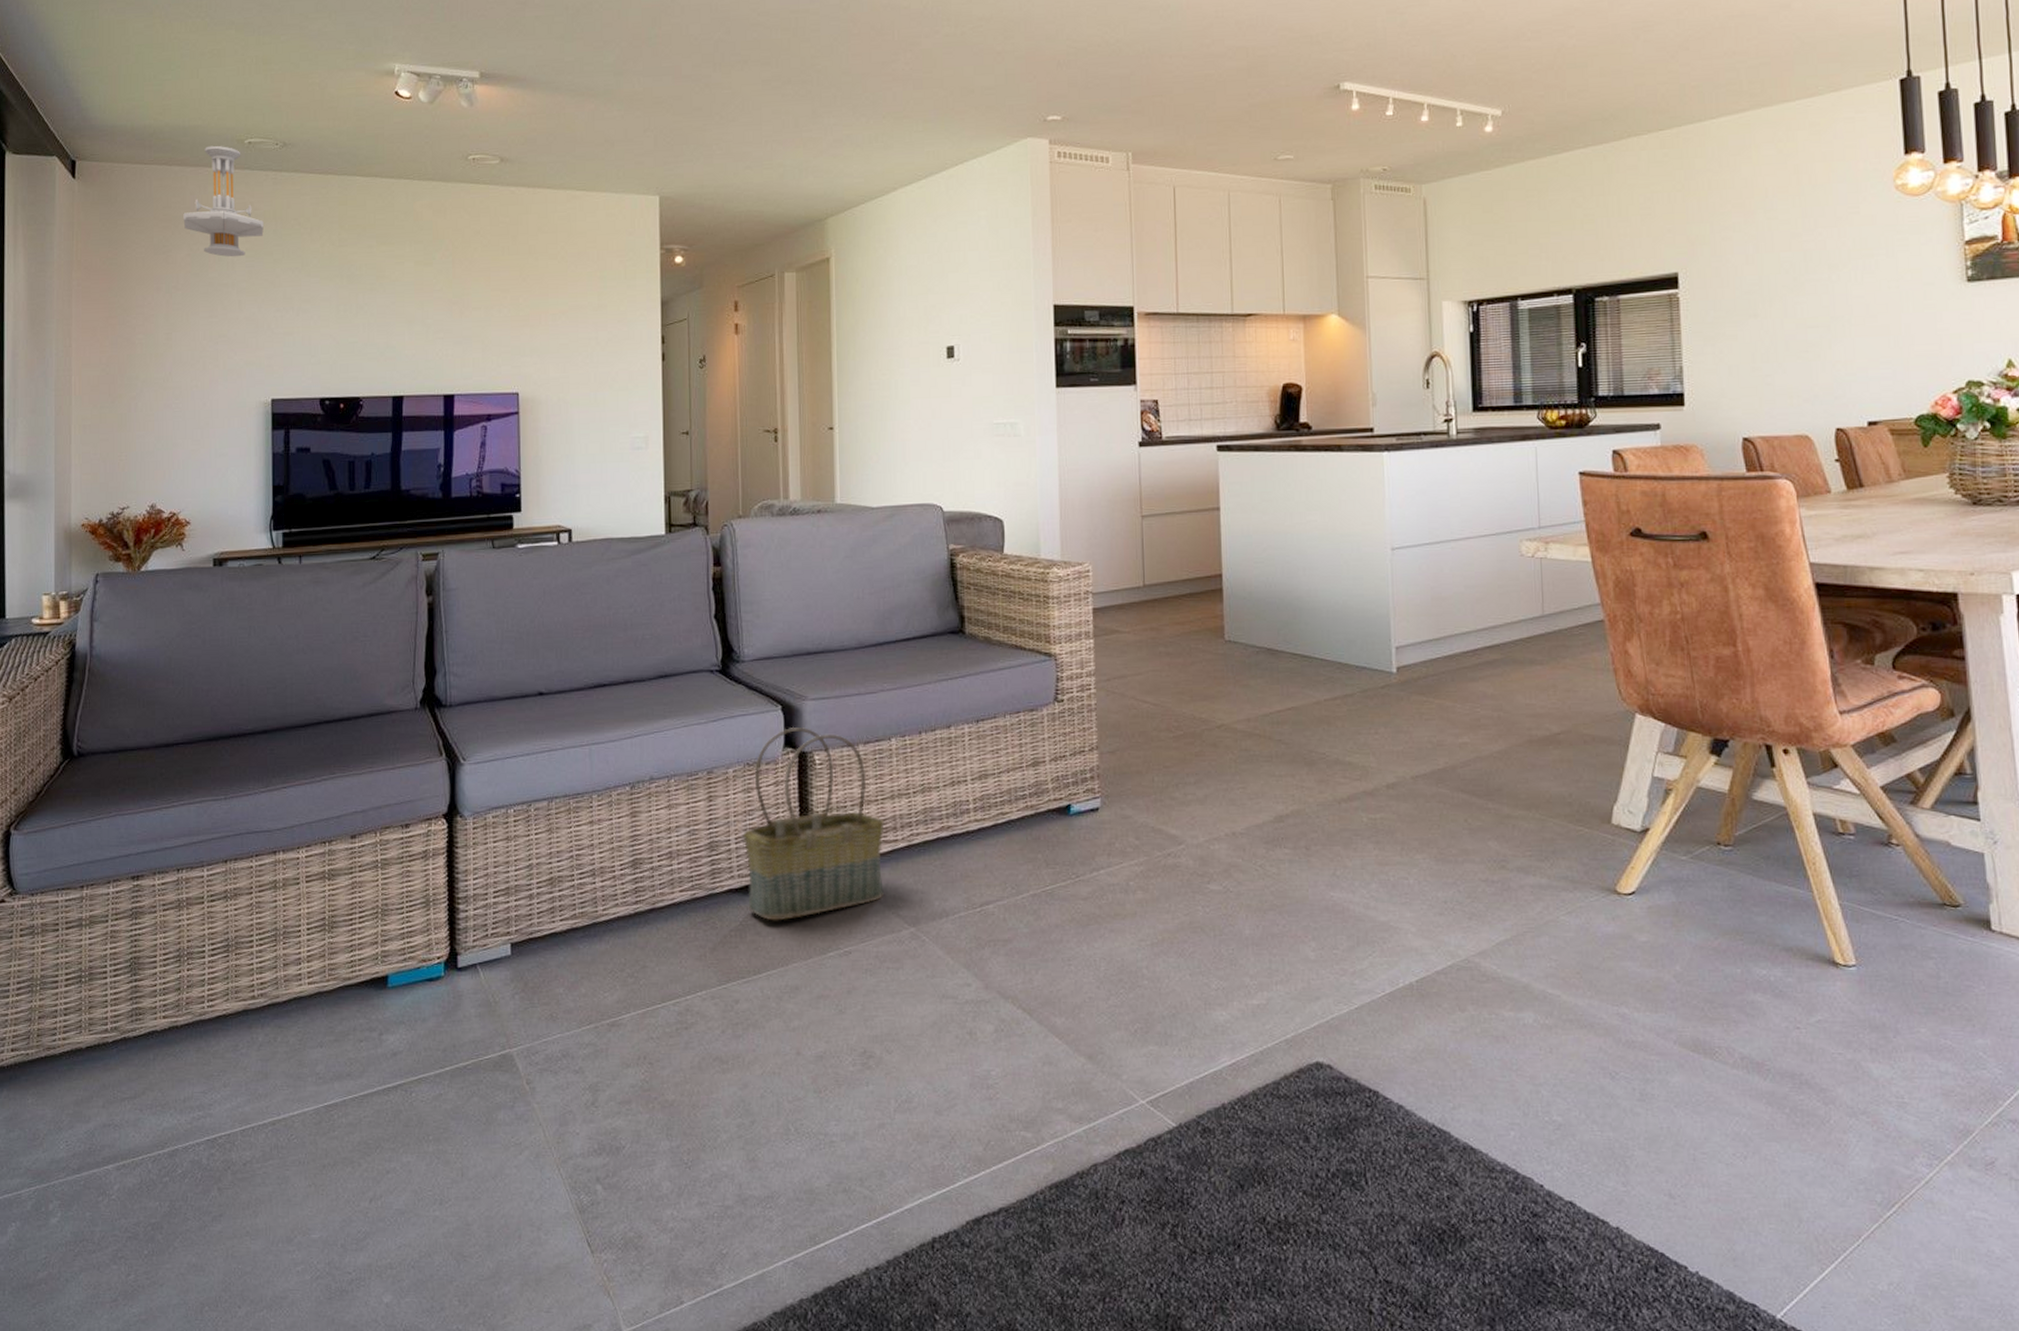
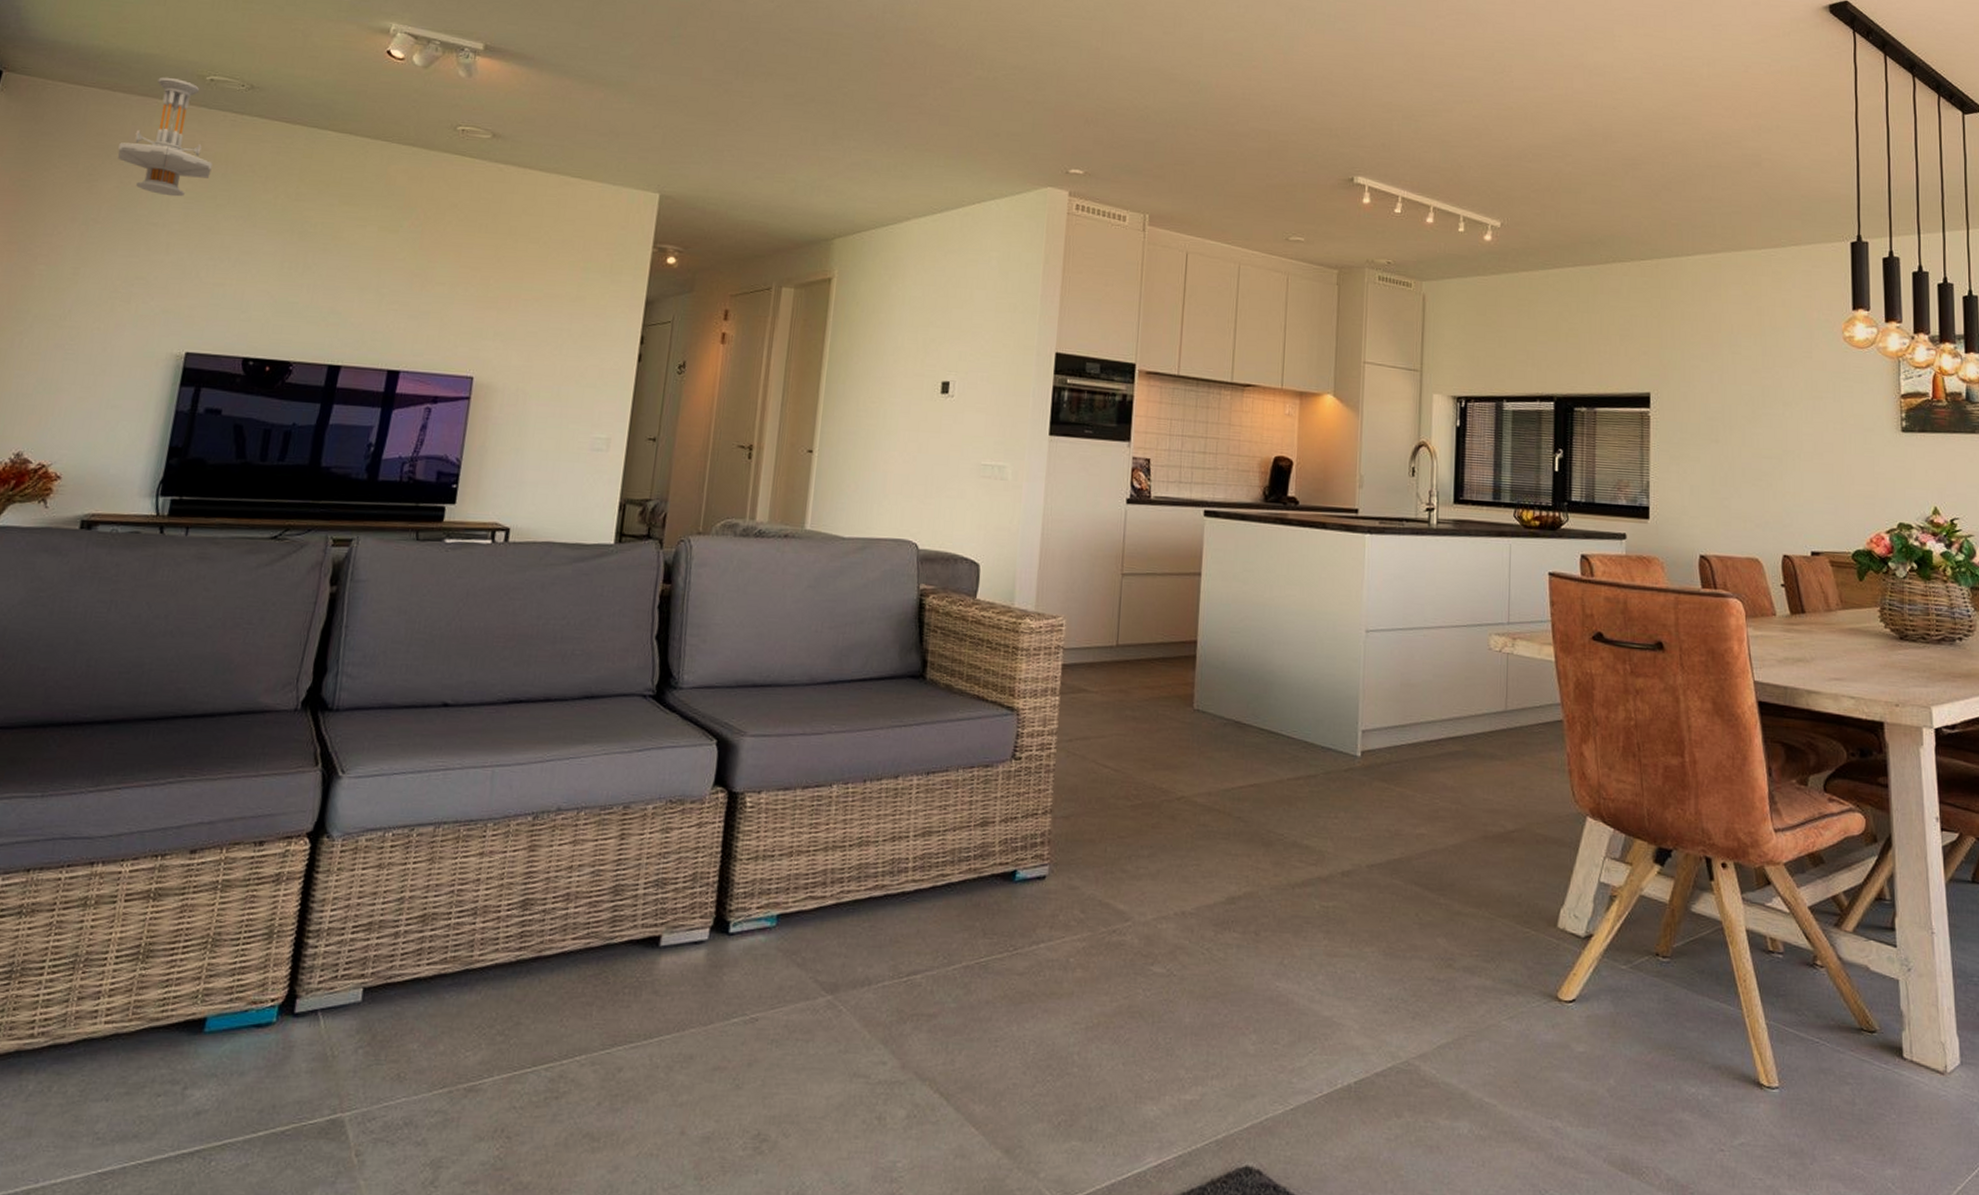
basket: present [743,726,885,921] -> none [648,763,814,979]

